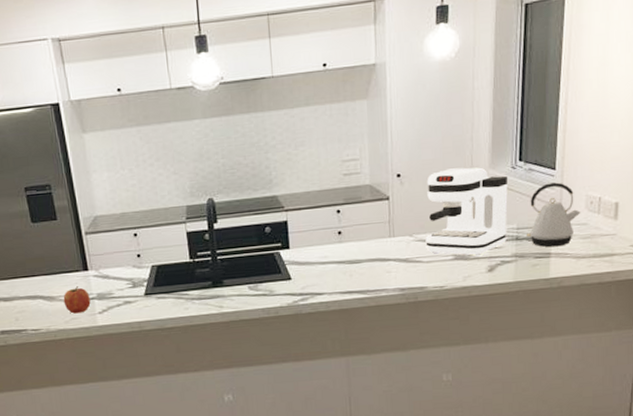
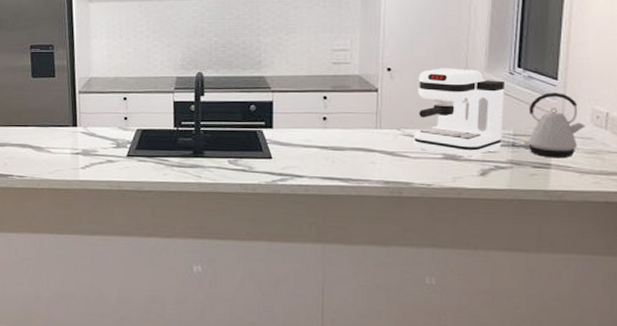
fruit: present [63,286,91,314] -> none [50,140,75,166]

